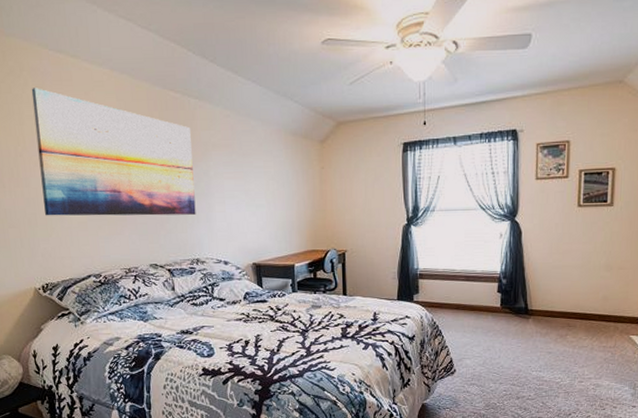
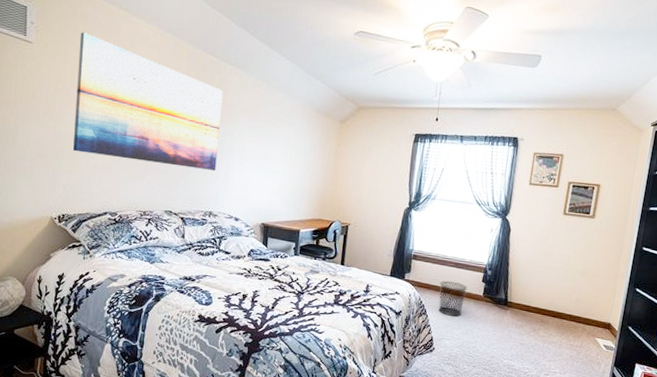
waste bin: none [452,296,482,334] -> present [438,281,467,317]

